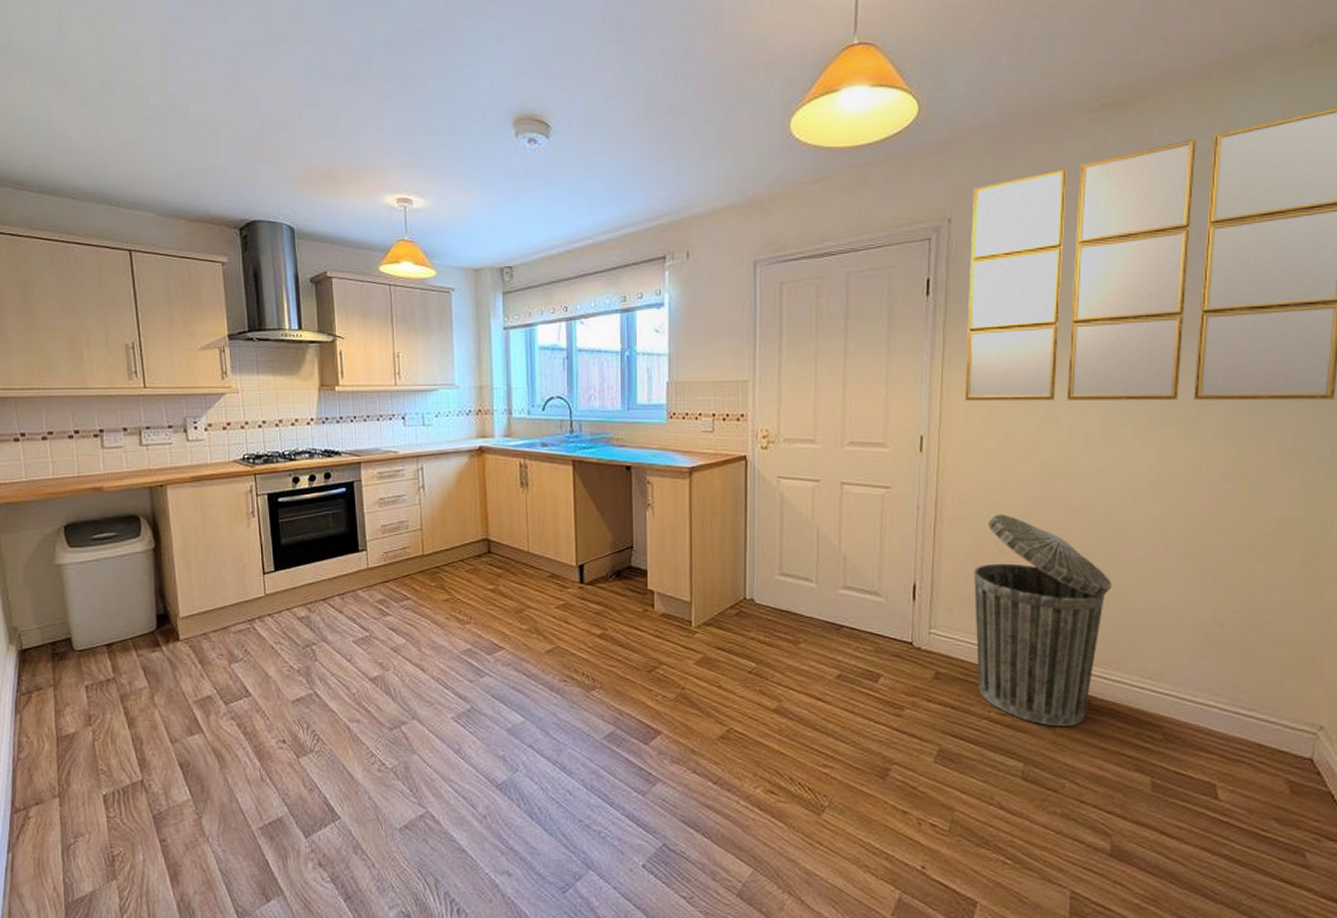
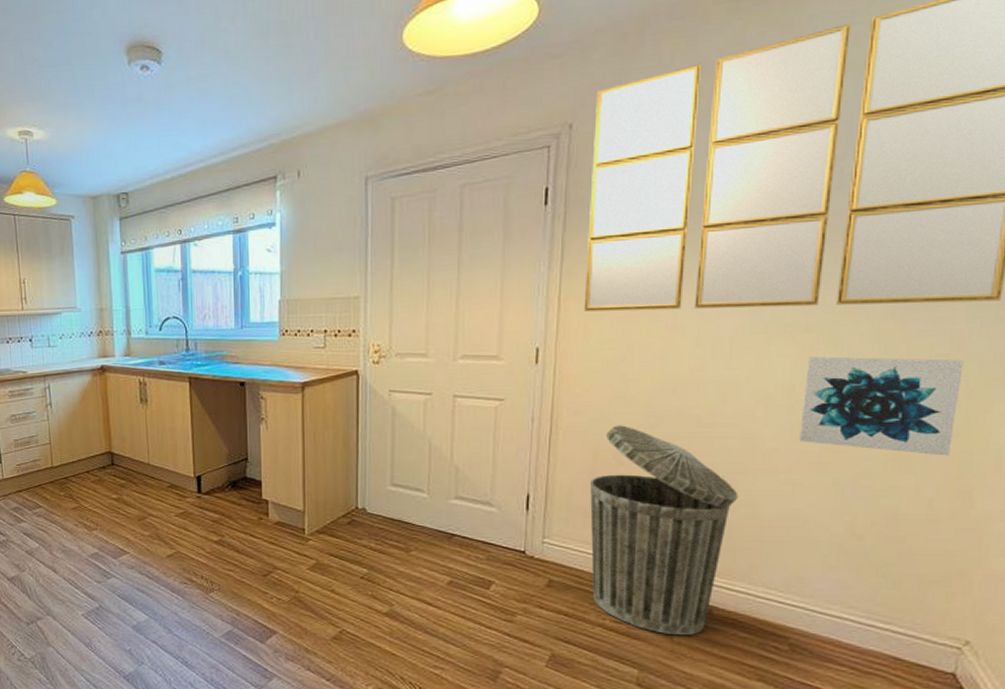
wall art: none [1166,449,1306,546] -> present [800,356,964,456]

